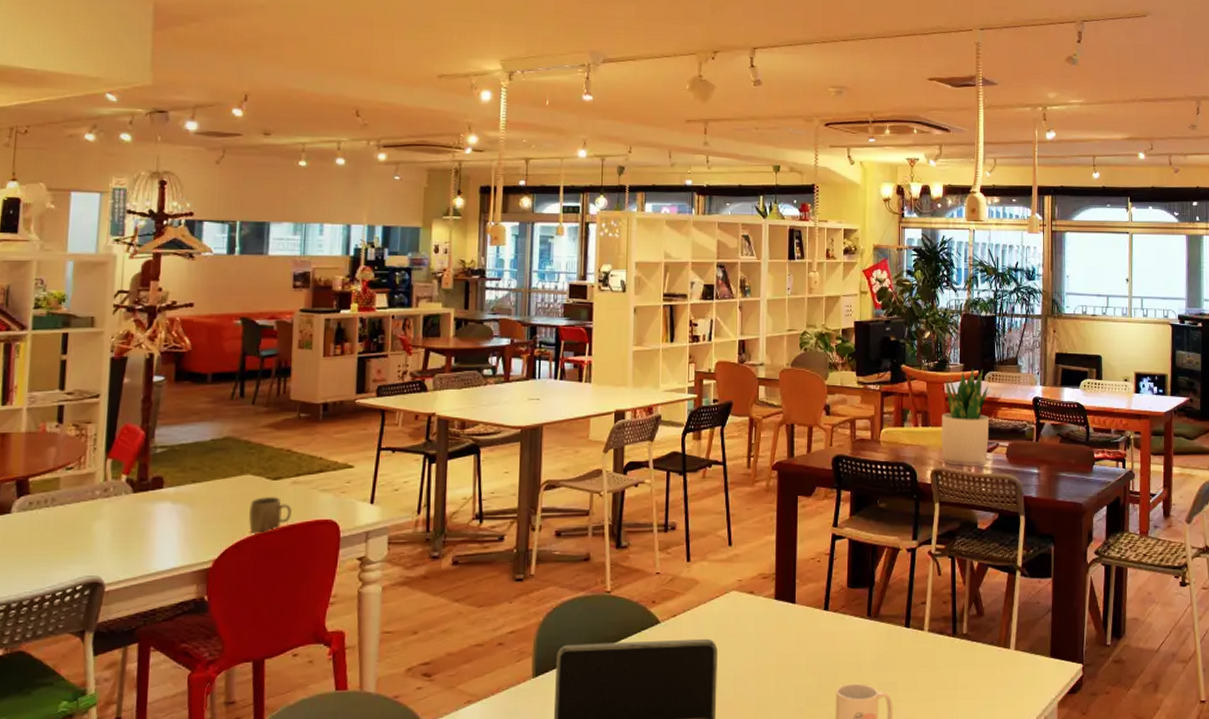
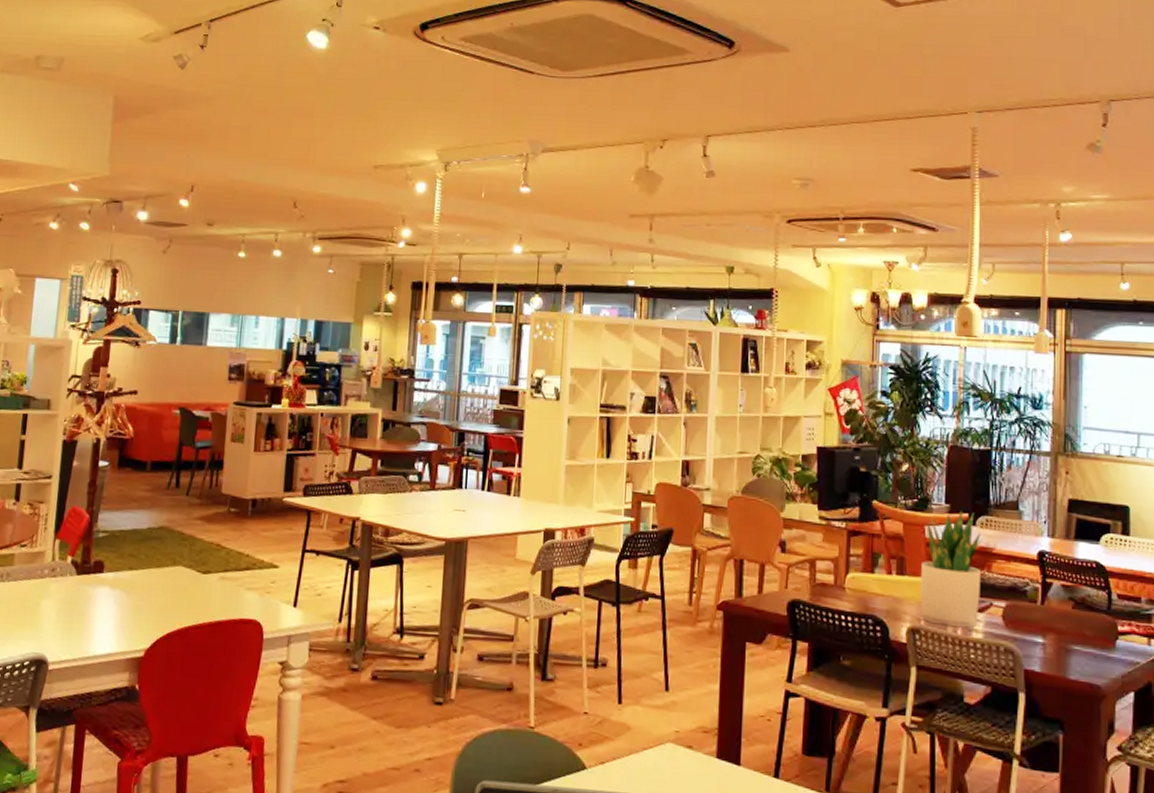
mug: present [249,497,292,534] -> none [179,590,219,628]

